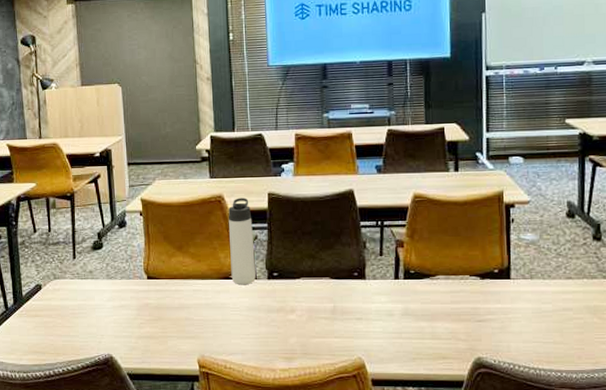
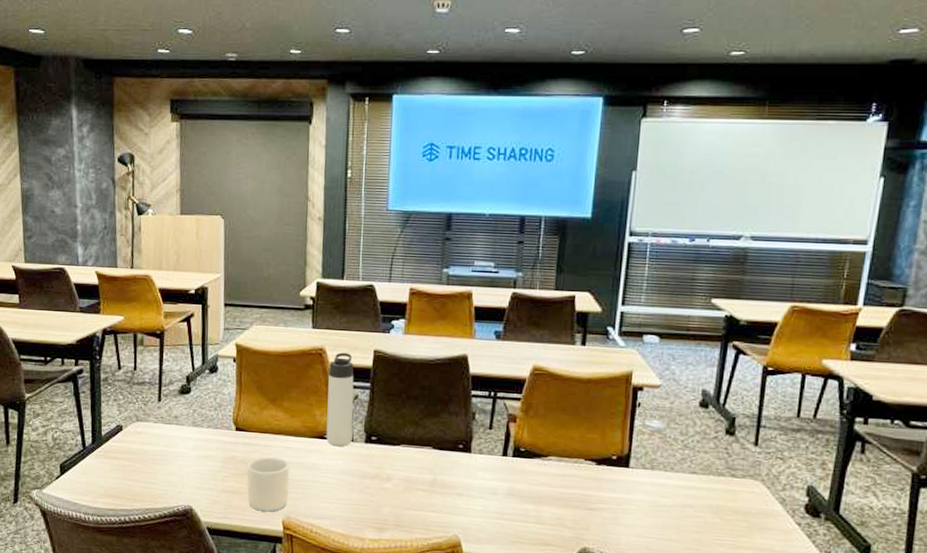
mug: none [160,301,202,353] -> present [246,457,290,512]

